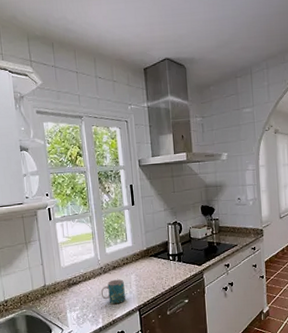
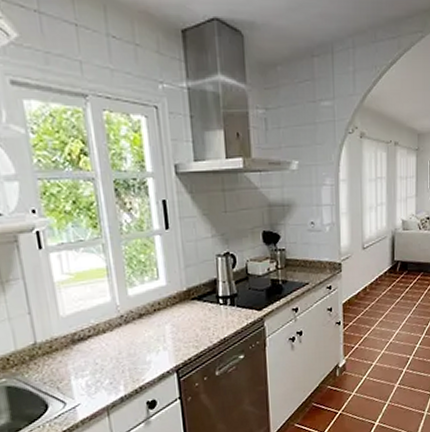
mug: present [100,279,126,305] -> none [121,331,158,366]

